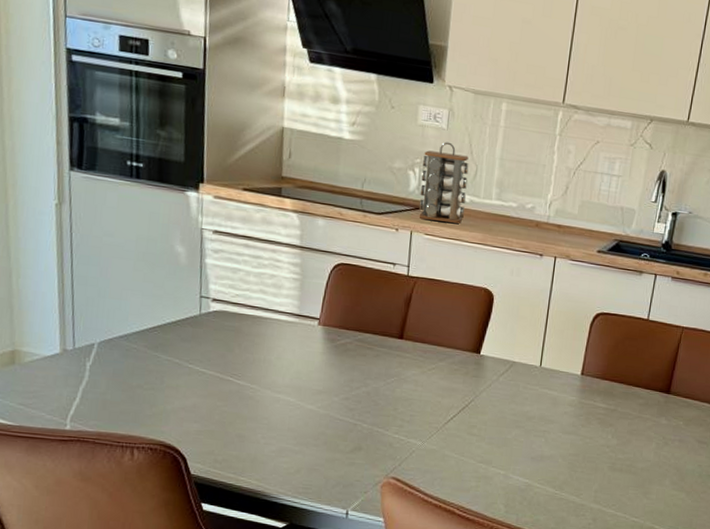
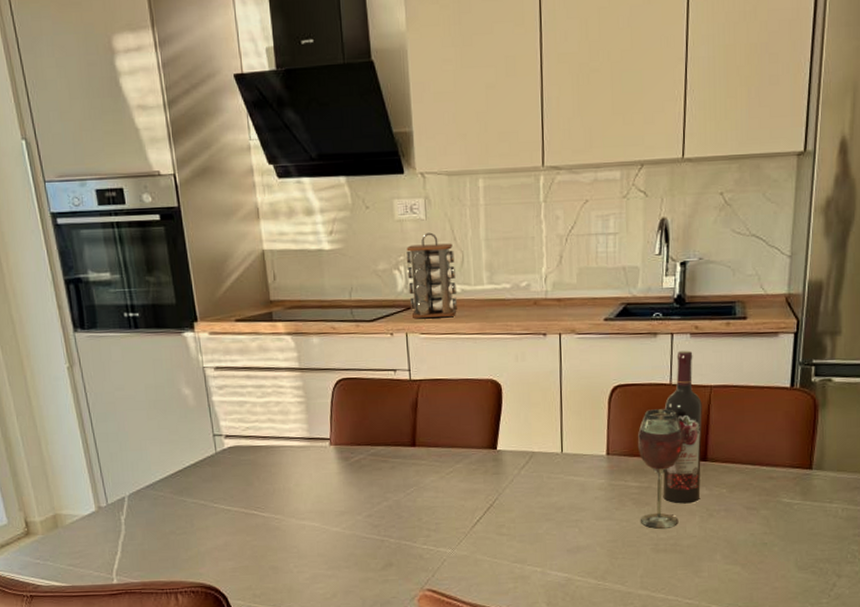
wineglass: none [603,339,653,450] -> present [637,409,684,529]
wine bottle: none [626,291,673,430] -> present [662,350,703,504]

